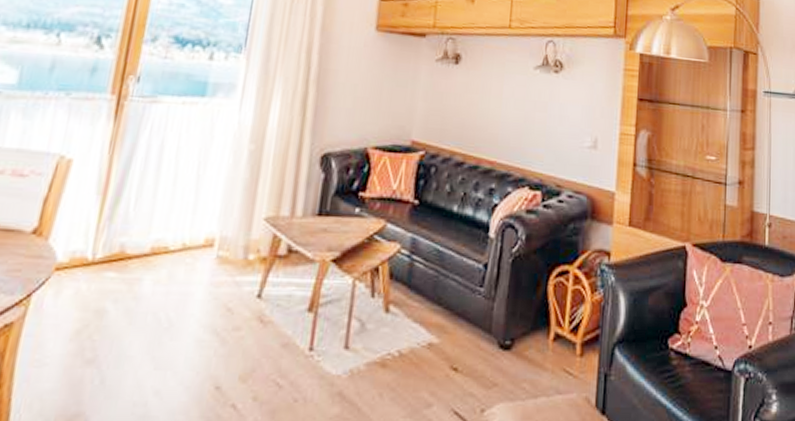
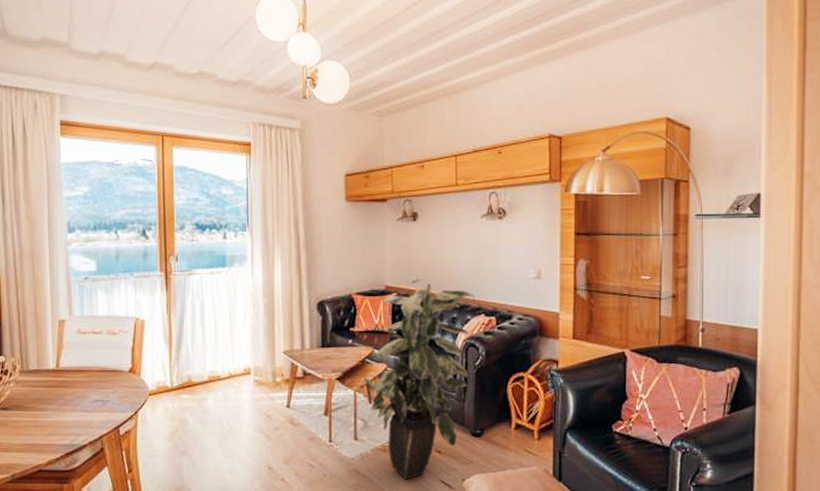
indoor plant: none [368,131,520,410] -> present [364,276,476,480]

